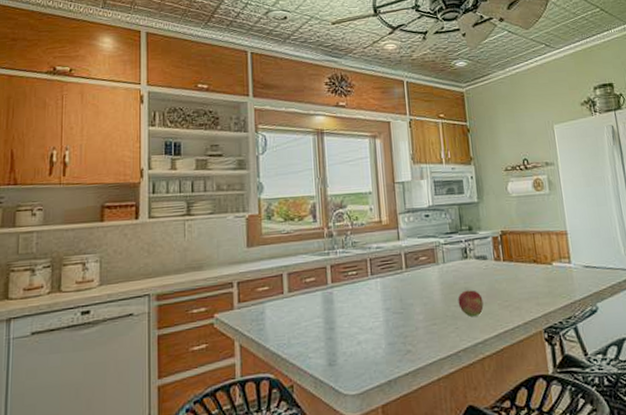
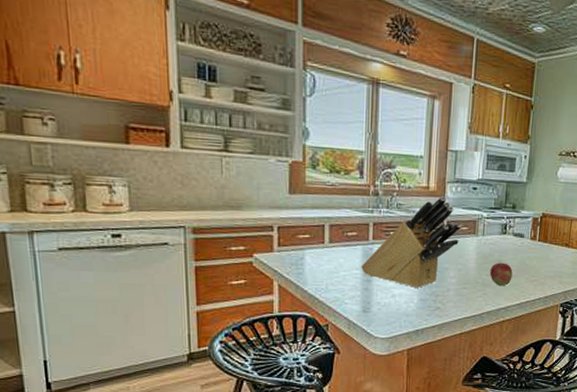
knife block: none [322,227,420,332] -> present [361,196,461,289]

